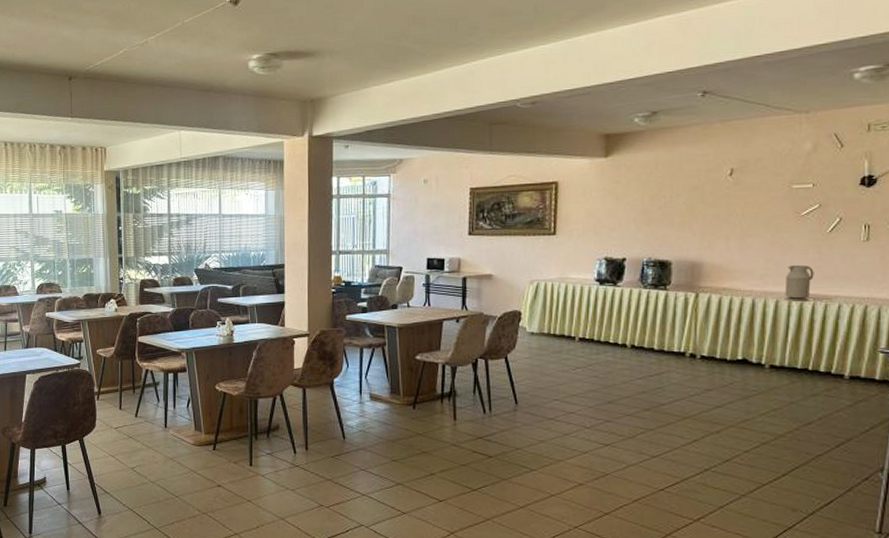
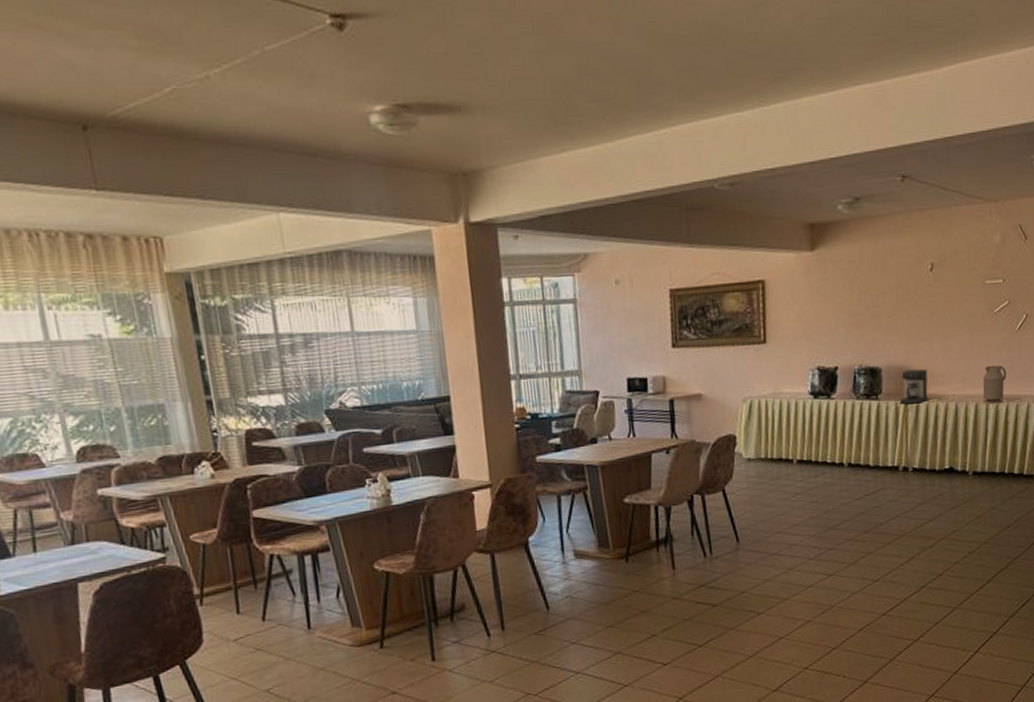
coffee maker: none [690,264,722,298] -> present [900,368,928,405]

